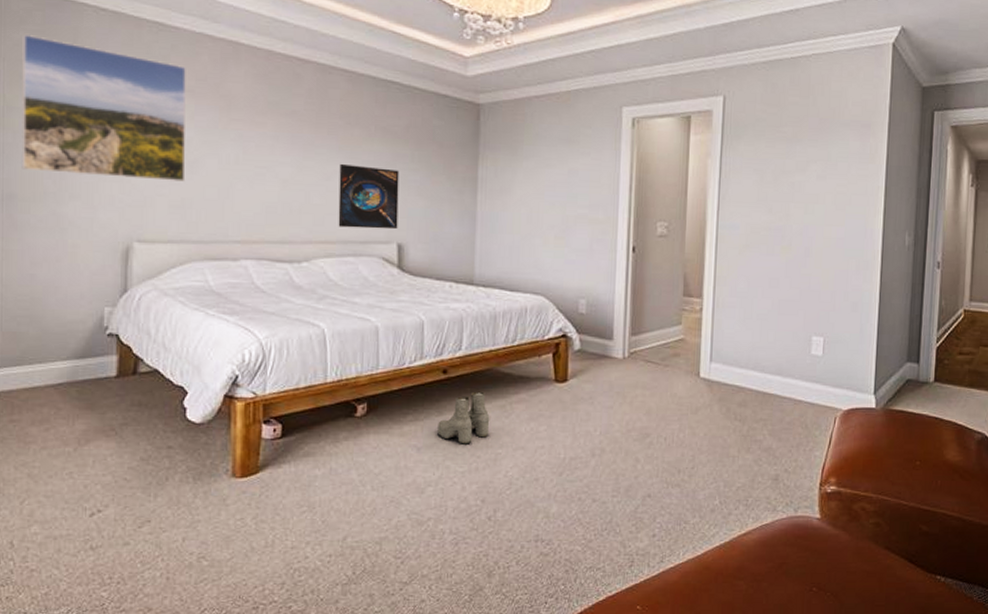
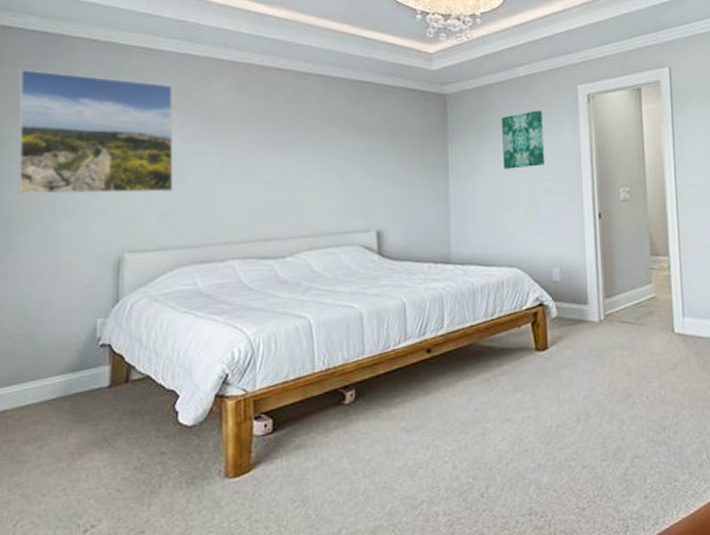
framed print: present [338,163,400,230] -> none [318,160,376,221]
boots: present [437,391,490,444] -> none [425,367,476,422]
wall art: none [536,130,582,192] -> present [502,110,545,169]

